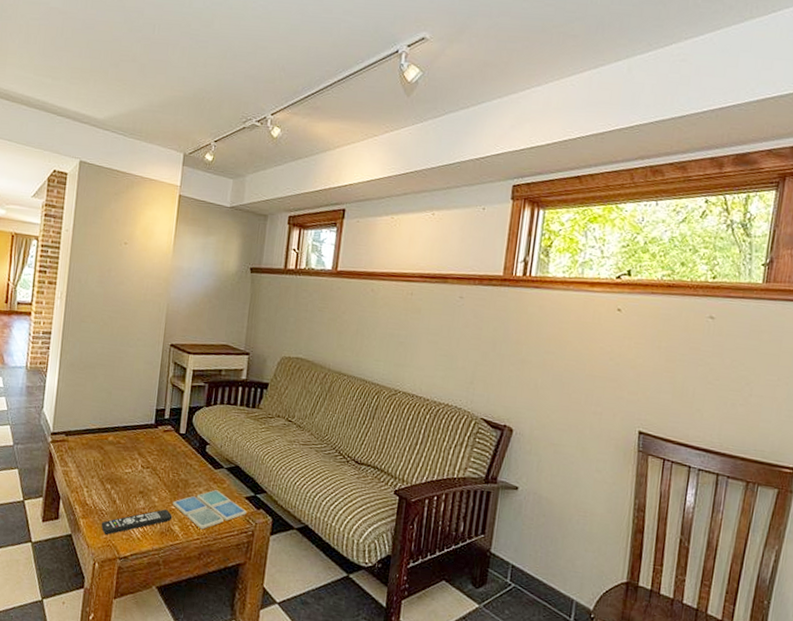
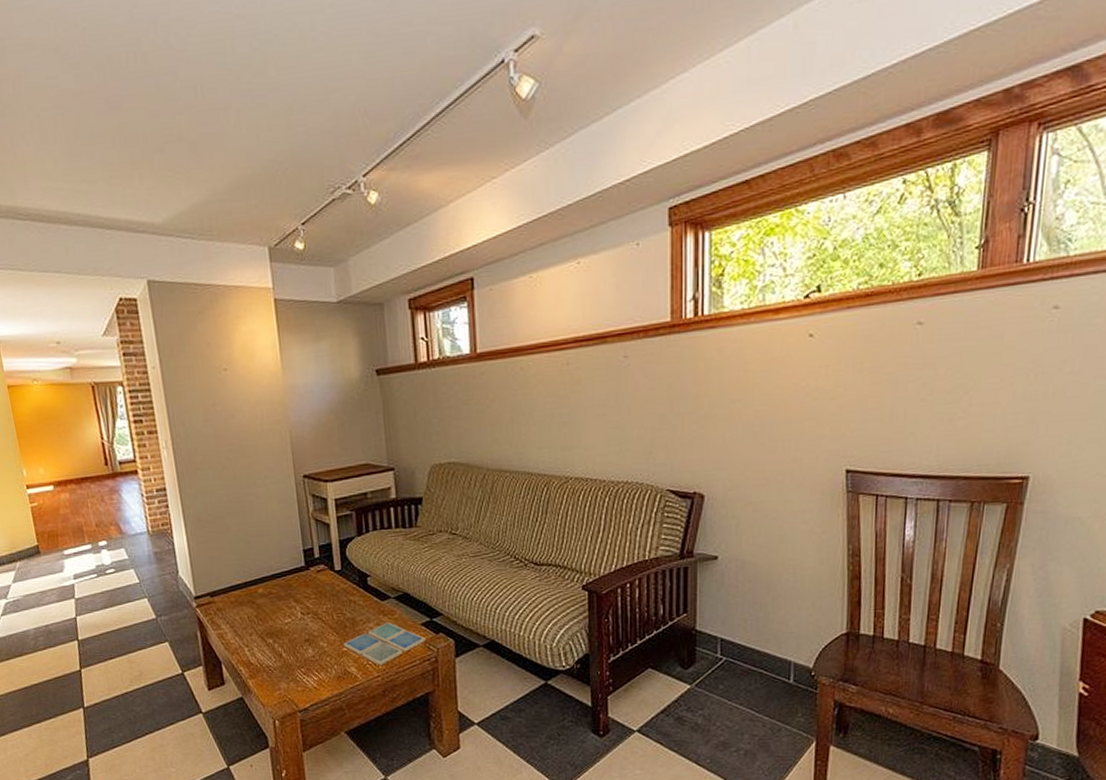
remote control: present [101,509,173,535] -> none [271,653,347,690]

